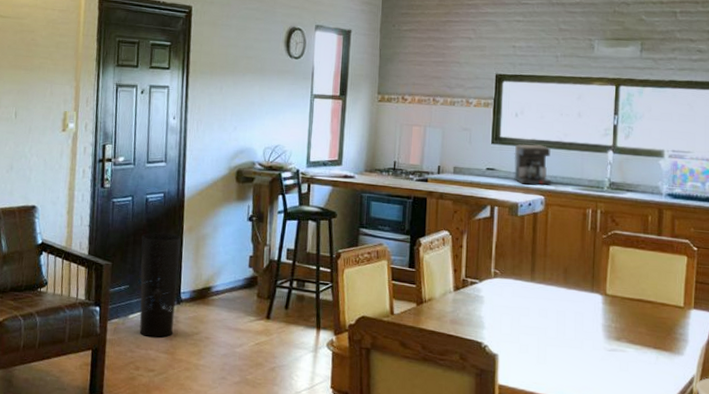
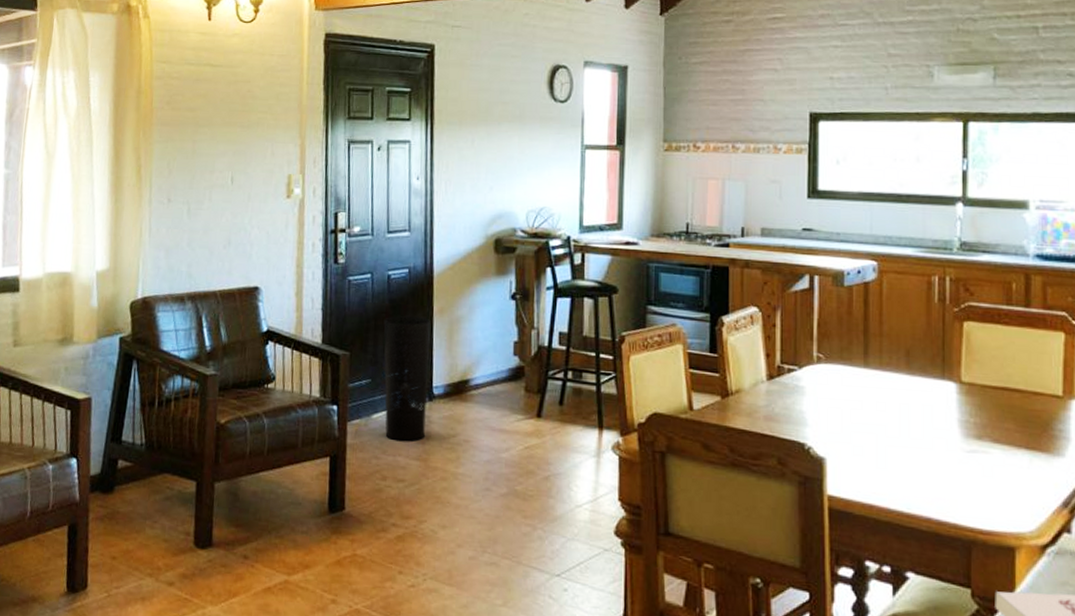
coffee maker: present [514,143,552,186] -> none [836,197,886,249]

